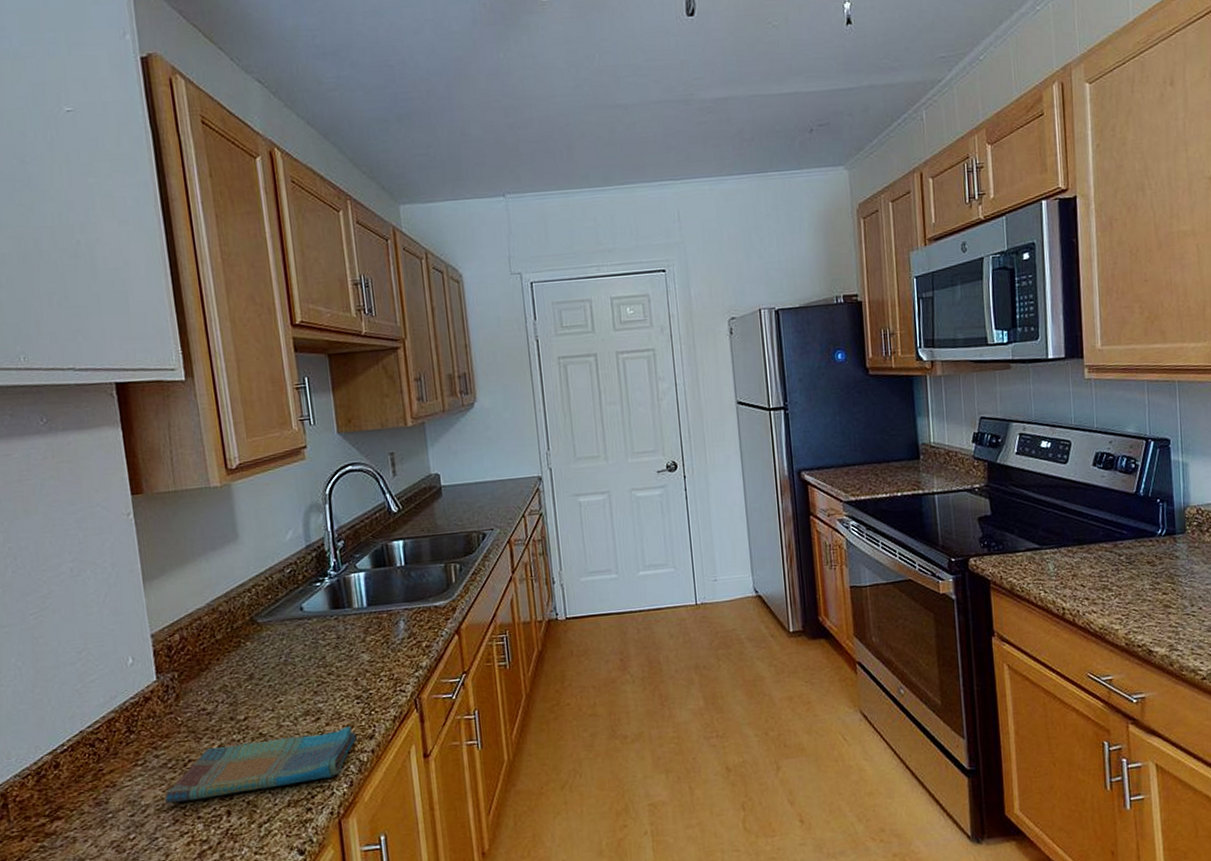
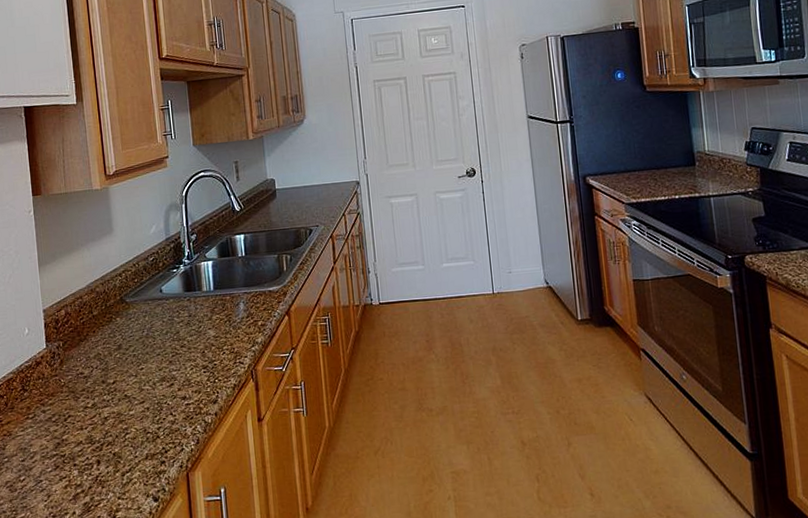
dish towel: present [165,726,357,804] -> none [49,392,203,452]

